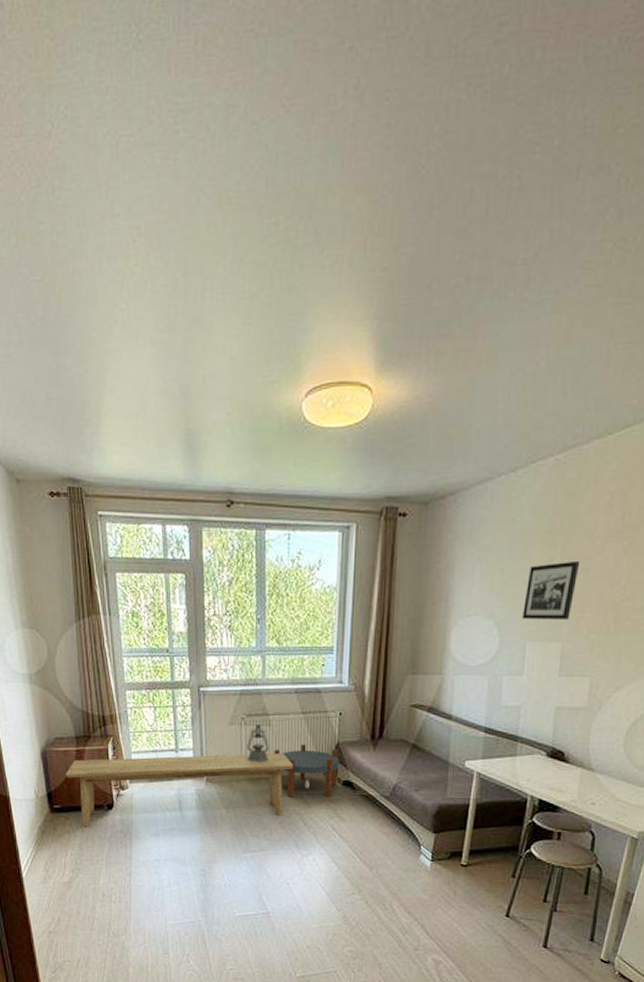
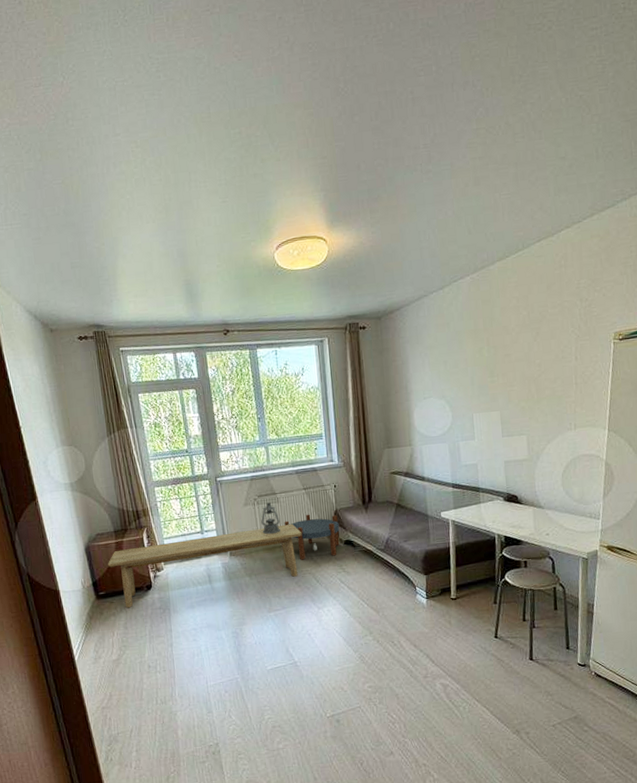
picture frame: present [522,560,580,620] -> none [465,349,503,397]

